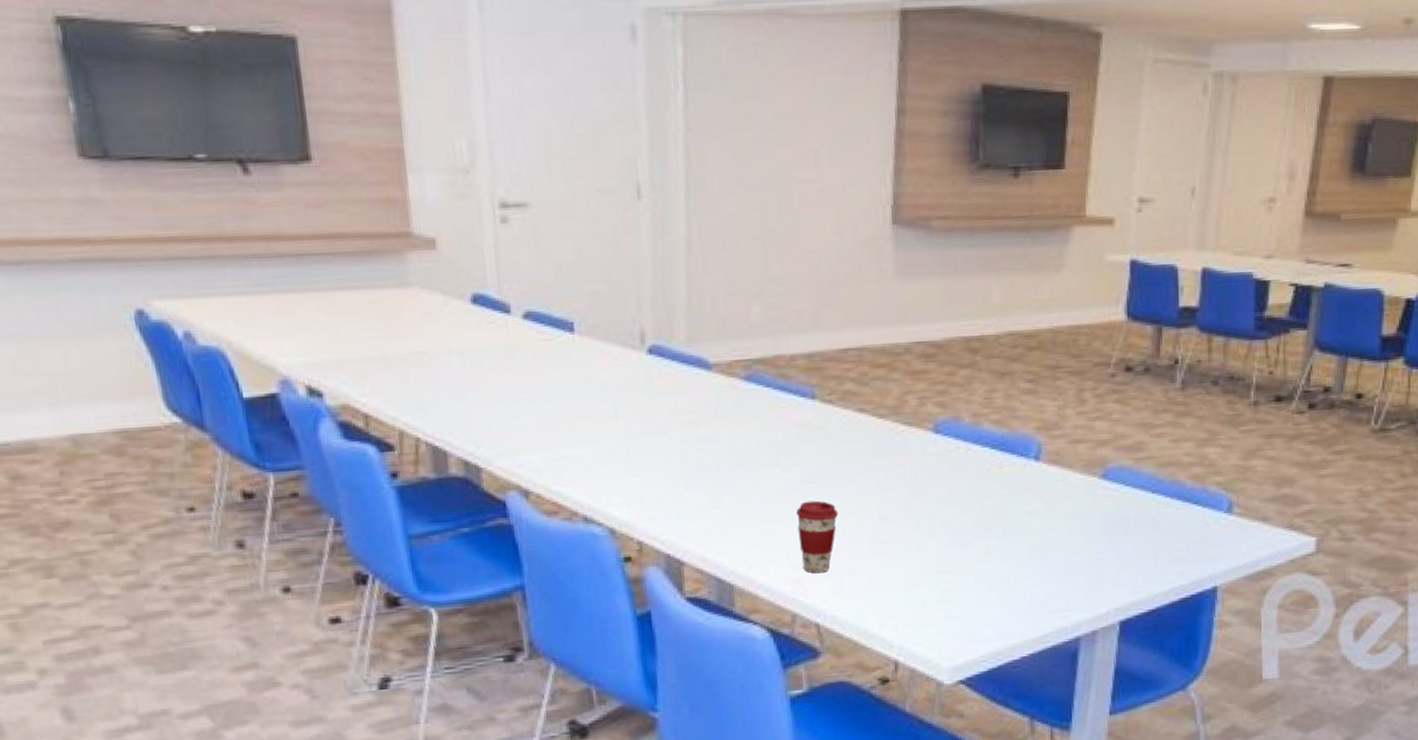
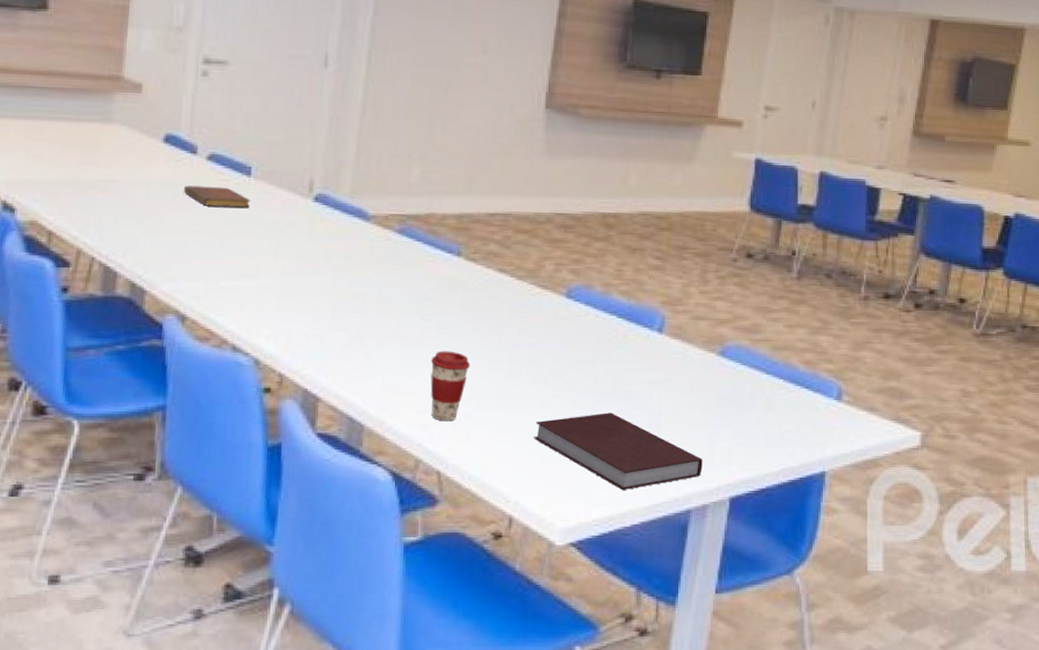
notebook: none [502,347,579,371] -> present [183,185,251,208]
notebook: none [912,548,1090,624] -> present [534,412,703,490]

